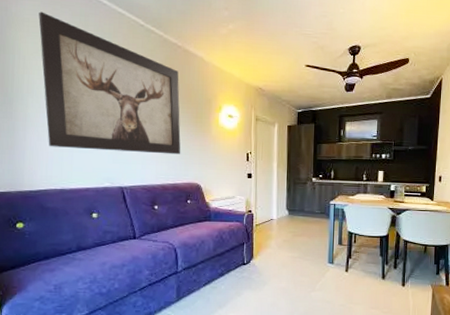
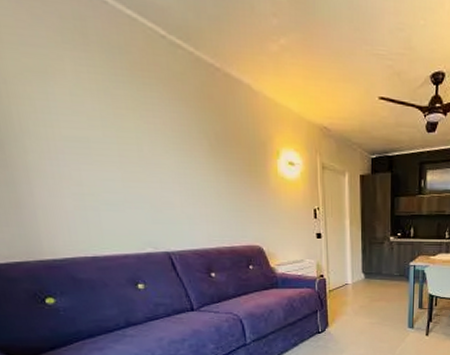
wall art: present [38,11,181,155] -> none [11,10,236,212]

